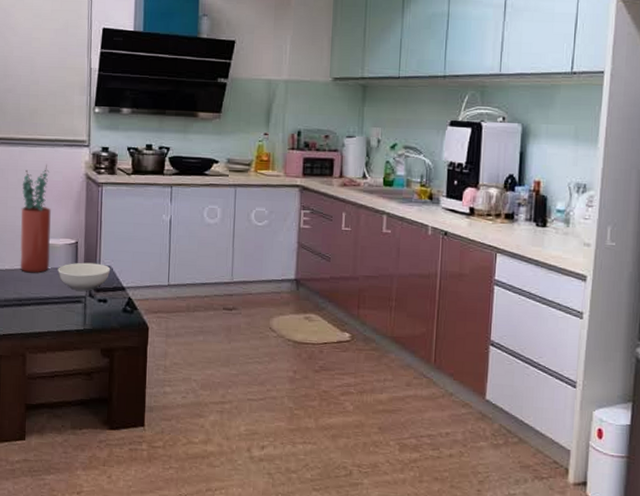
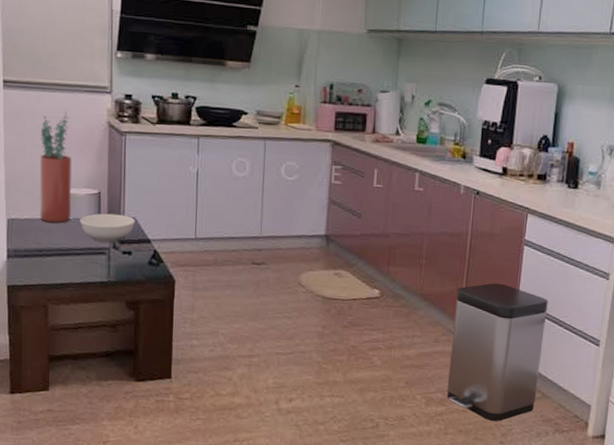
pedal bin: none [420,324,521,468] -> present [447,283,548,421]

